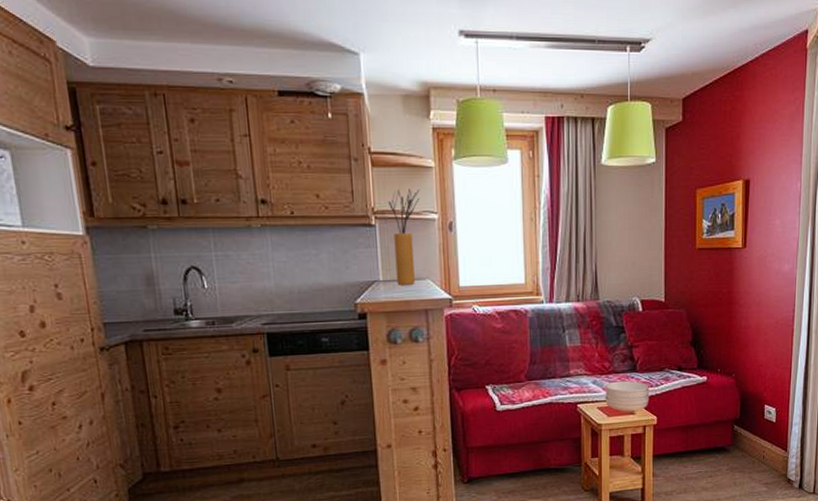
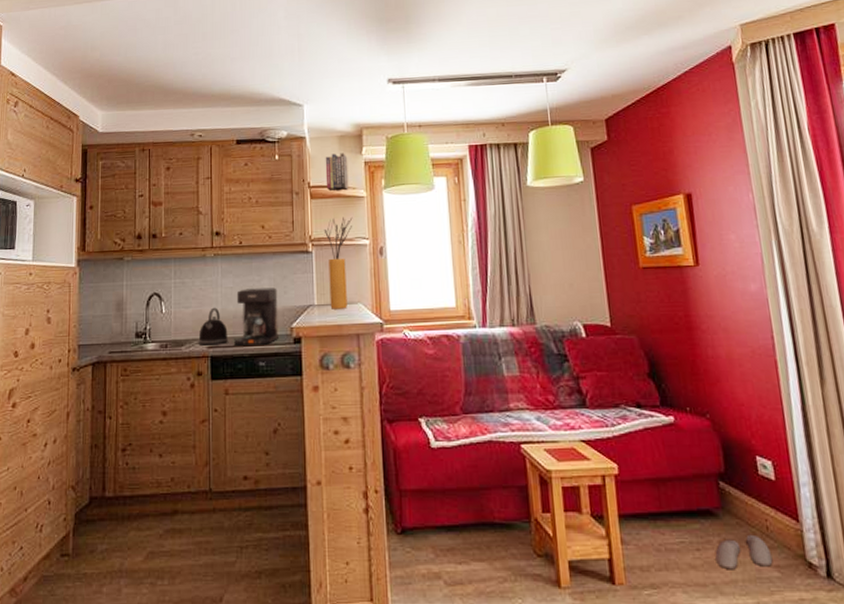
kettle: none [250,282,286,322] -> present [198,307,229,346]
coffee maker: none [291,262,342,322] -> present [234,287,278,346]
books: none [387,115,415,160] -> present [325,153,349,192]
bowl: present [605,380,649,414] -> none [551,418,606,459]
slippers: none [723,462,764,489] -> present [715,534,773,570]

